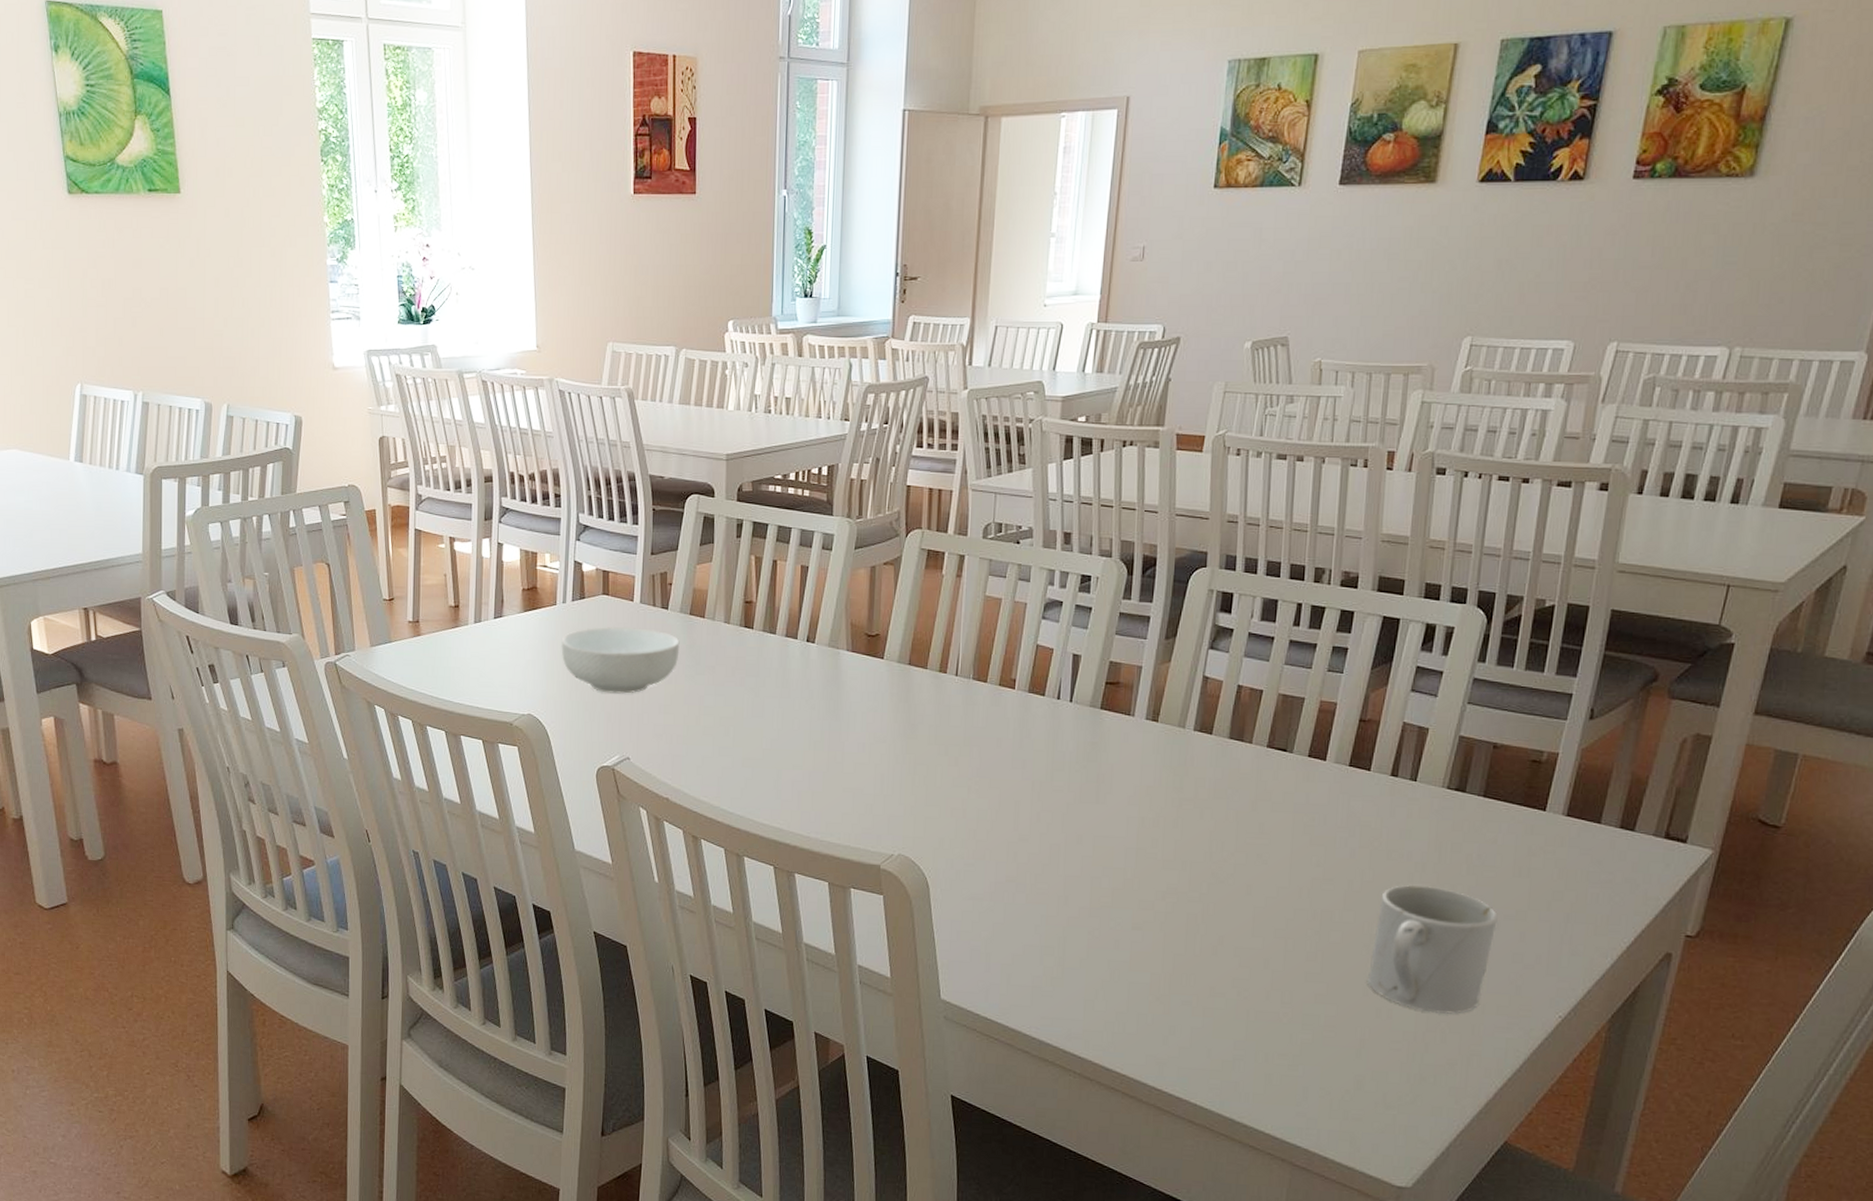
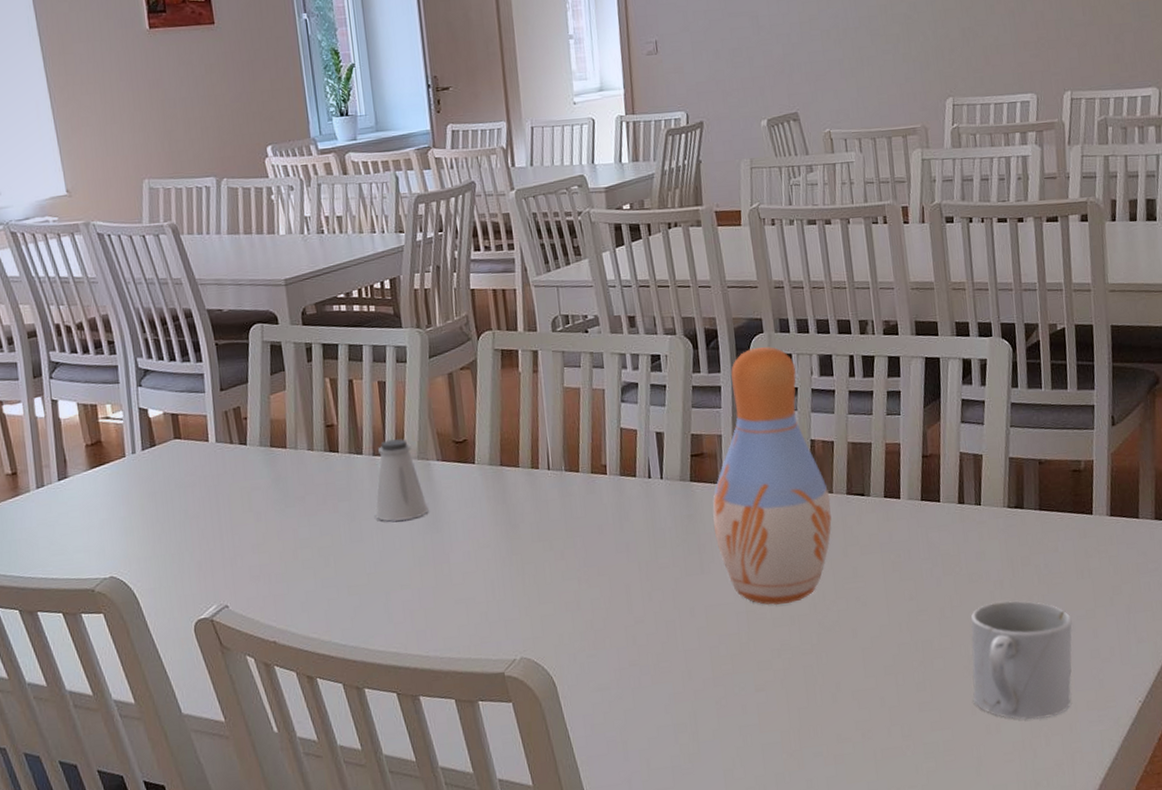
cereal bowl: present [561,626,680,694] -> none [136,468,265,542]
saltshaker: none [779,624,831,705] -> present [375,439,429,522]
vase: none [1117,582,1248,848] -> present [712,347,832,606]

